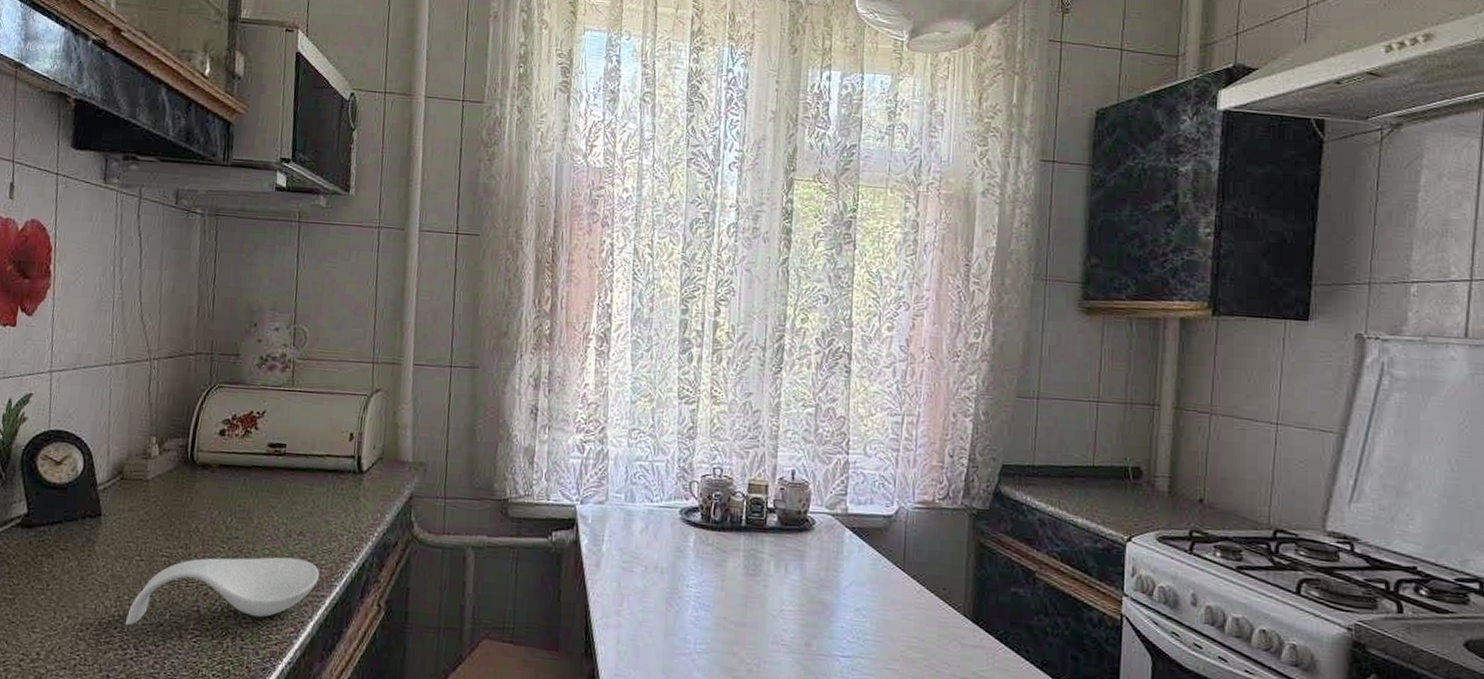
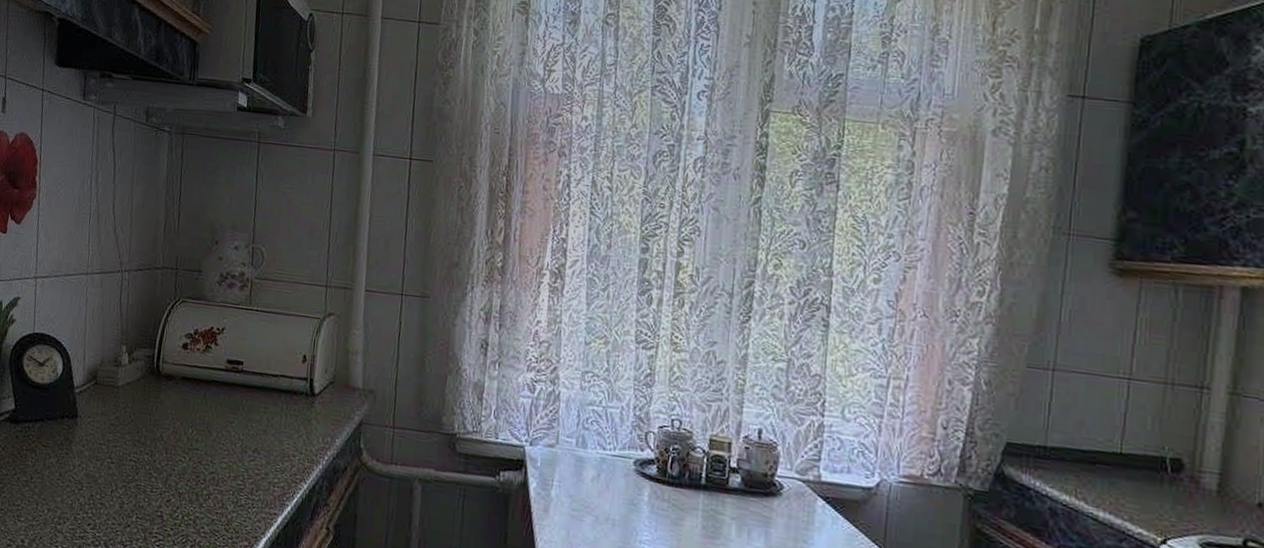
spoon rest: present [126,557,320,625] -> none [98,466,273,529]

